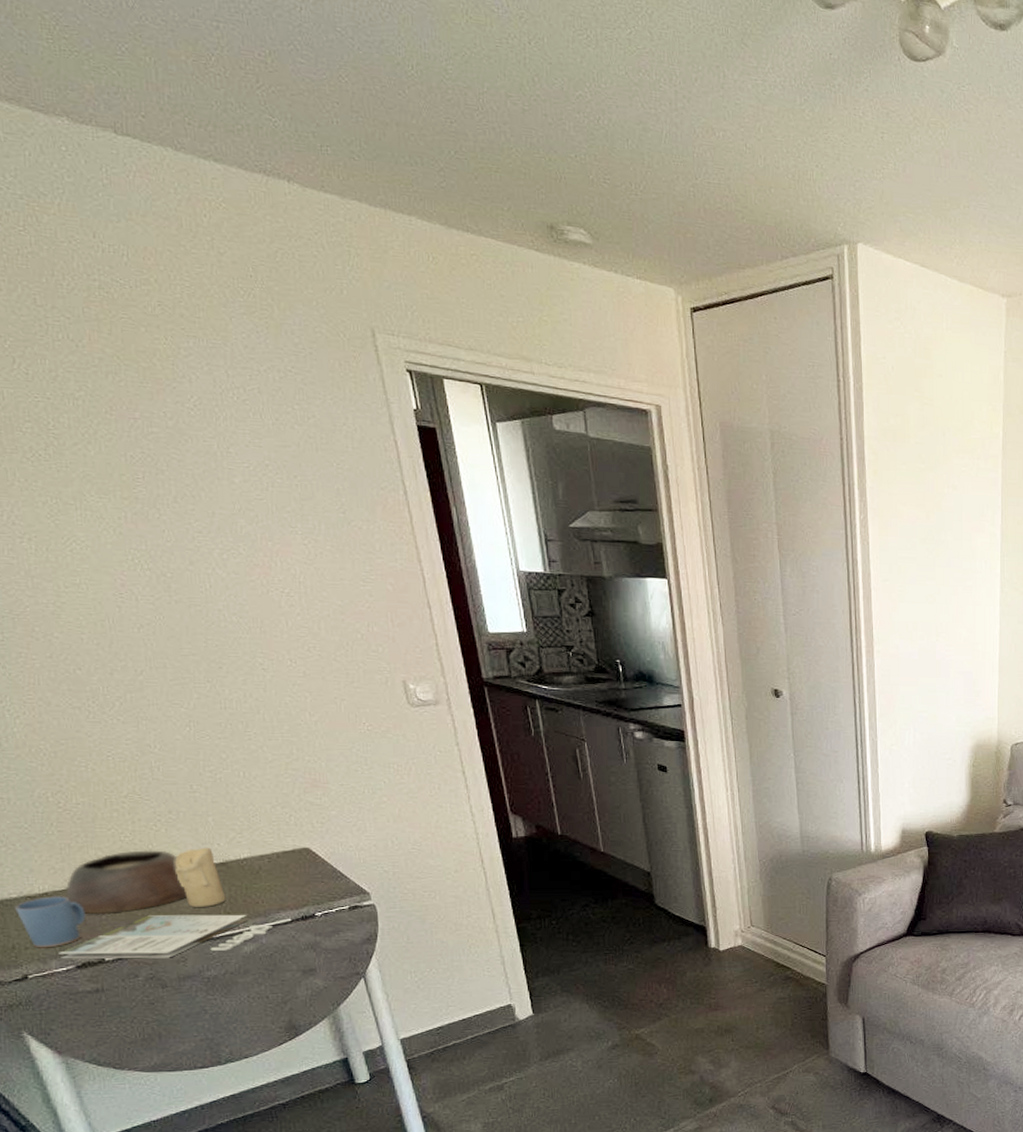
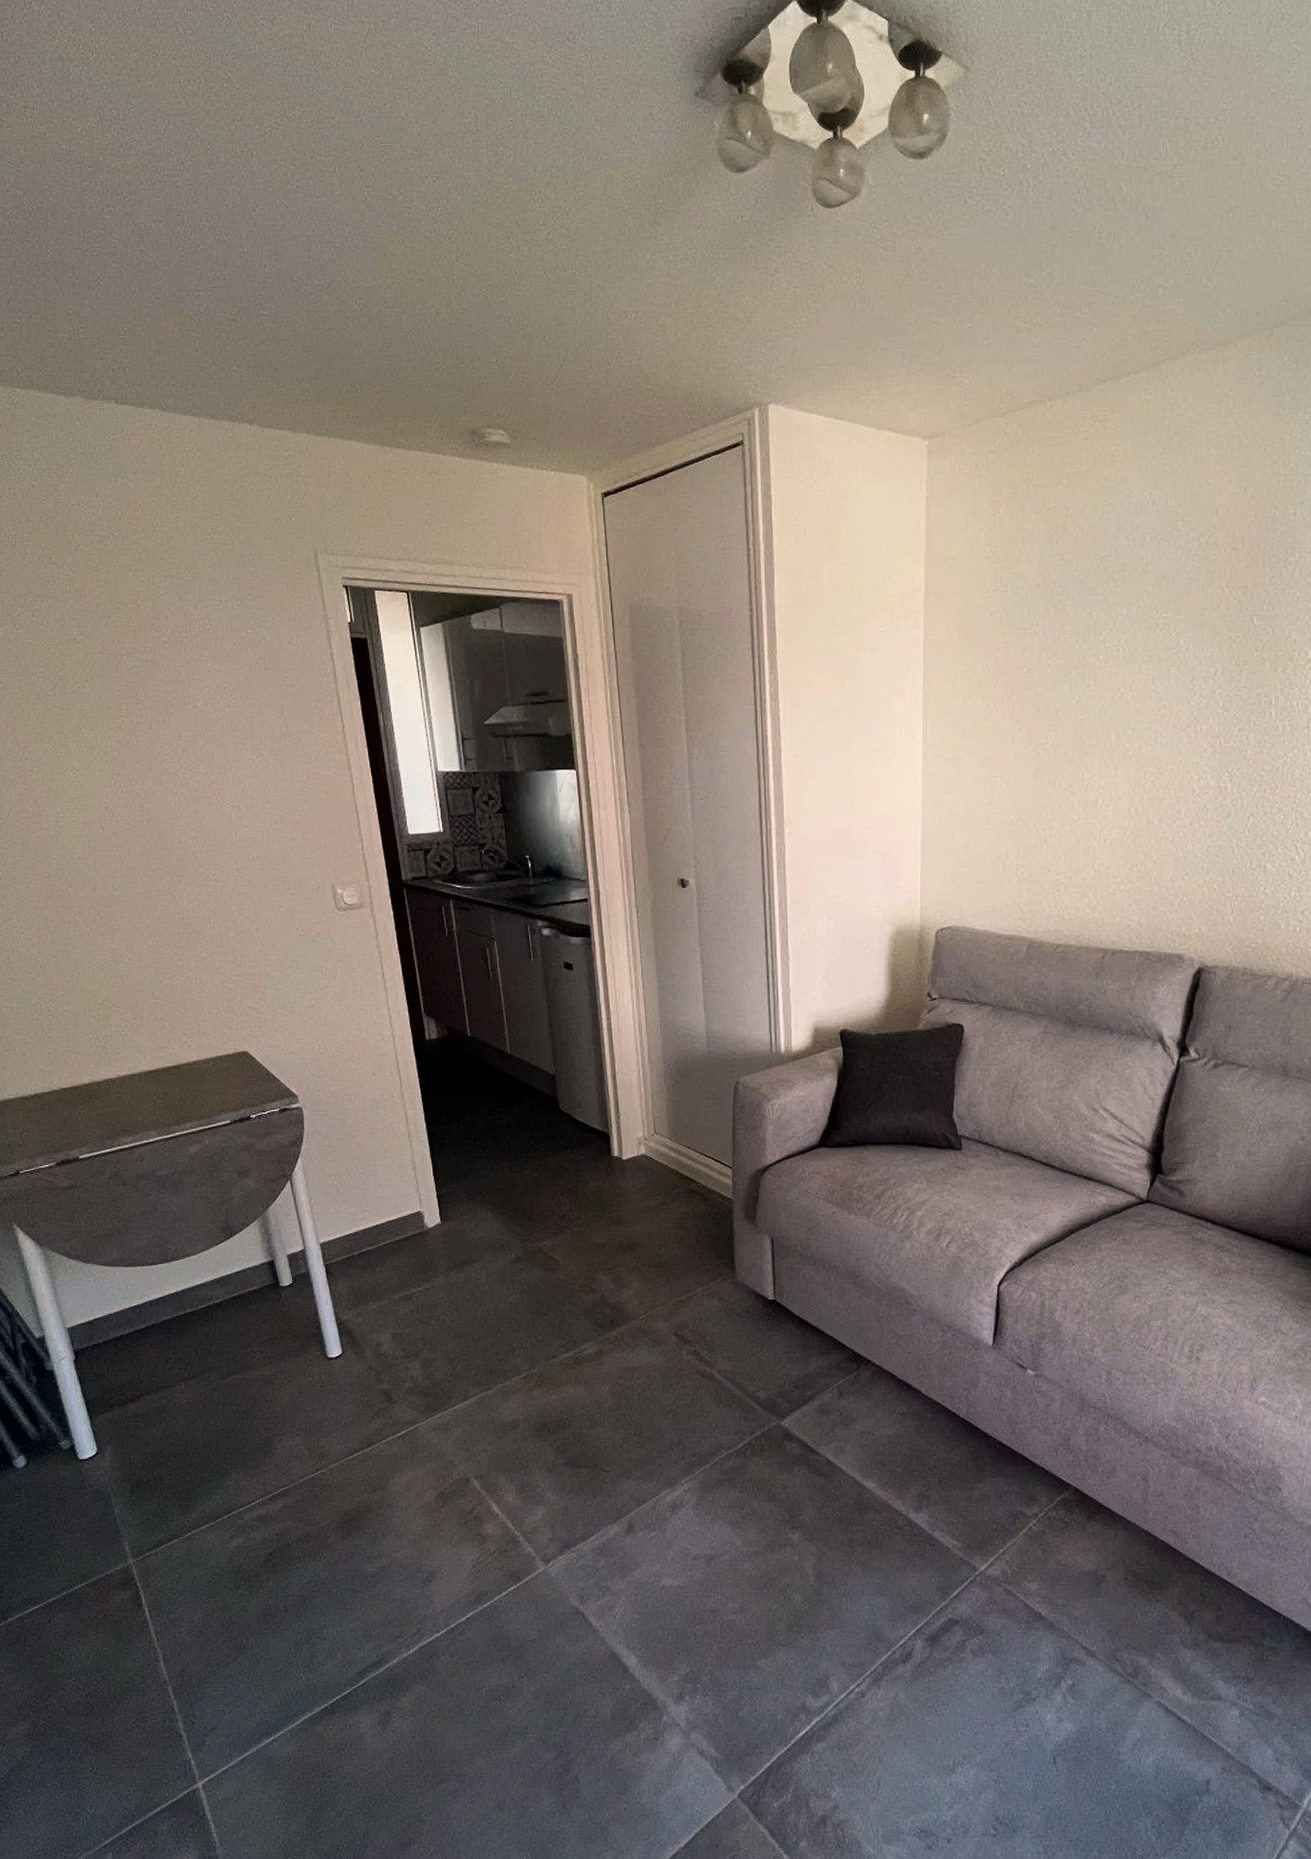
mug: present [15,896,86,948] -> none [12,1097,65,1146]
magazine: present [59,914,273,959] -> none [44,1115,215,1157]
bowl: present [65,850,188,914] -> none [51,1054,146,1114]
candle: present [174,847,226,908] -> none [137,1051,177,1110]

